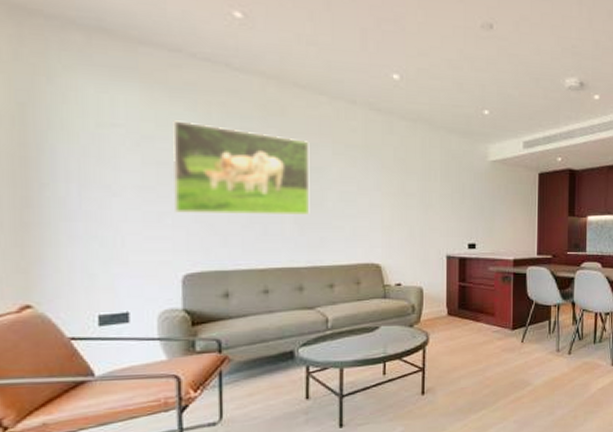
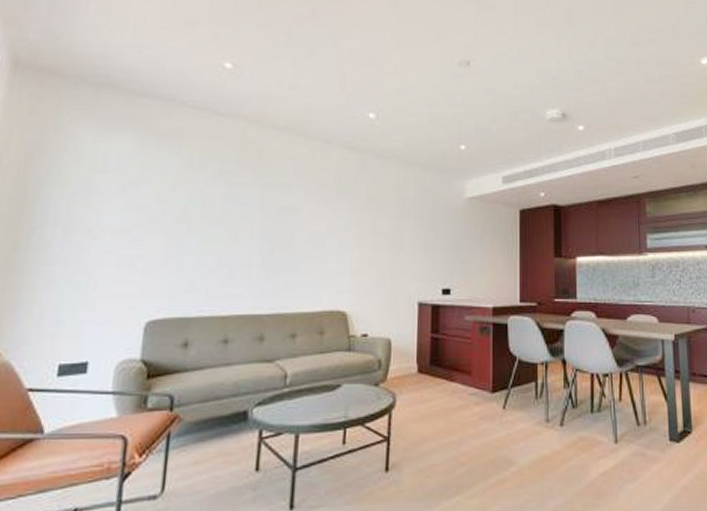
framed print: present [172,120,310,216] -> none [146,165,283,258]

